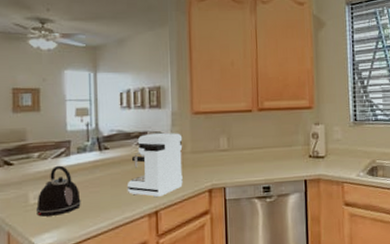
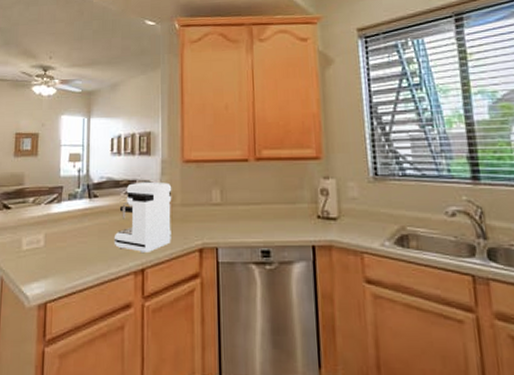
kettle: present [36,165,81,217] -> none [28,211,69,264]

